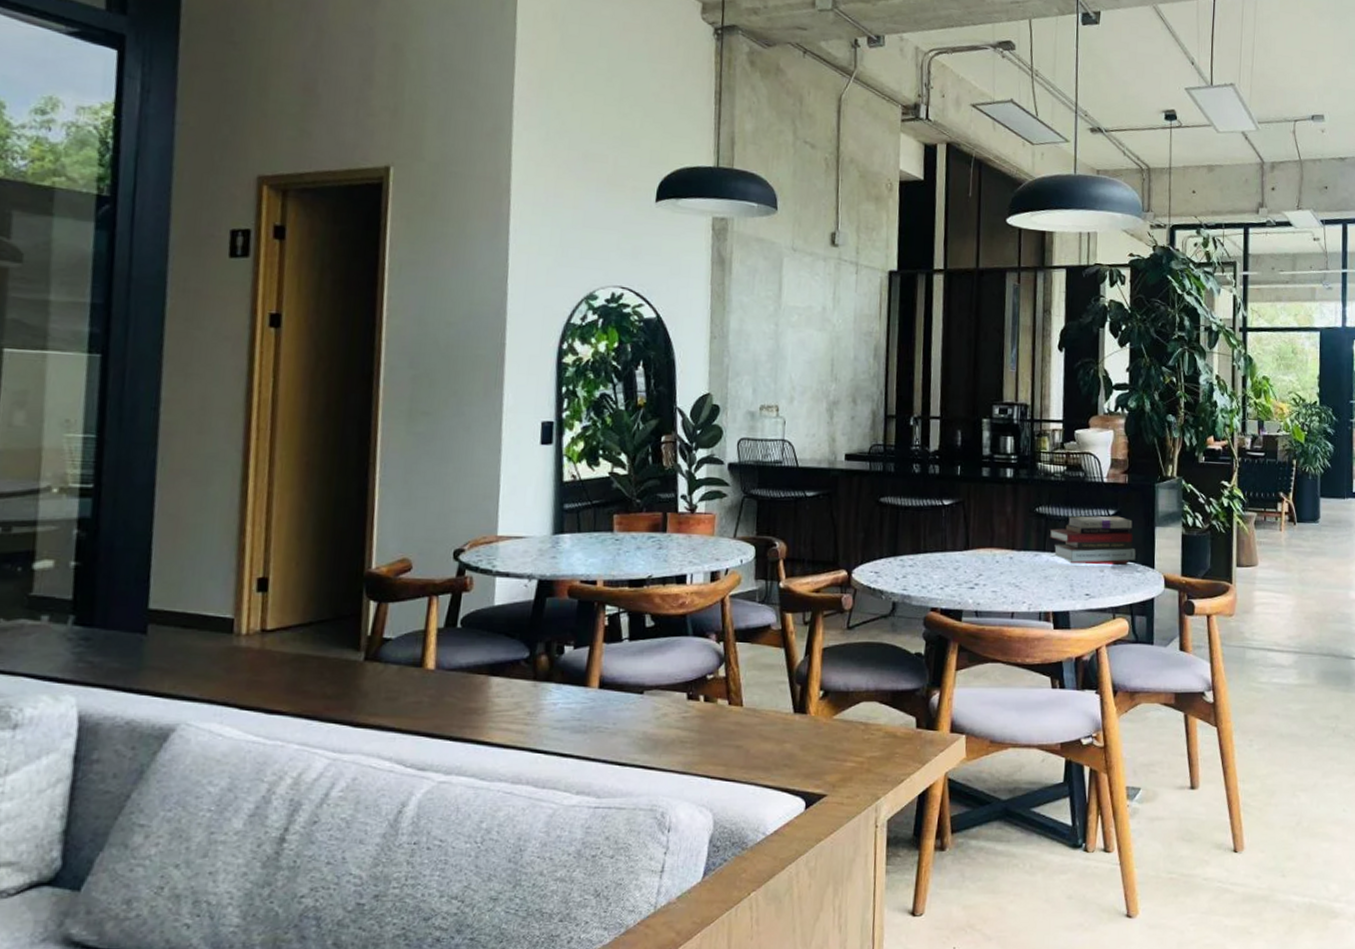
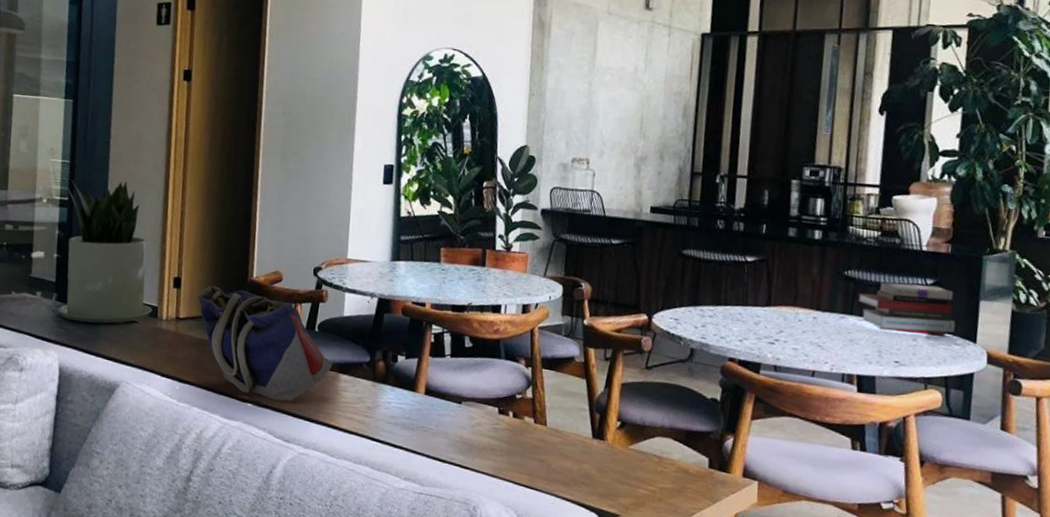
planter: none [76,458,226,651] -> present [58,180,152,324]
tote bag: none [293,584,481,720] -> present [197,285,333,402]

